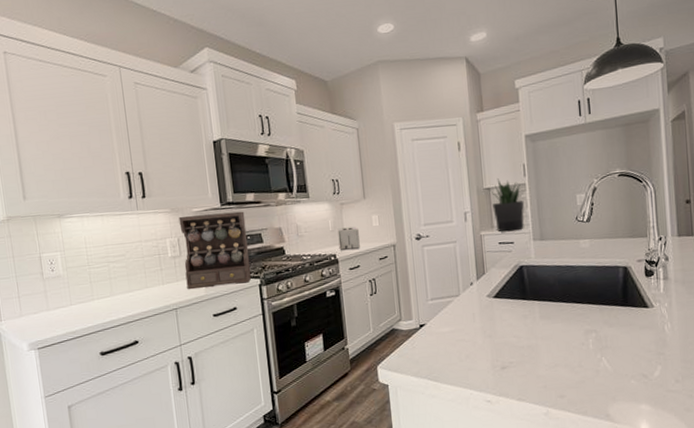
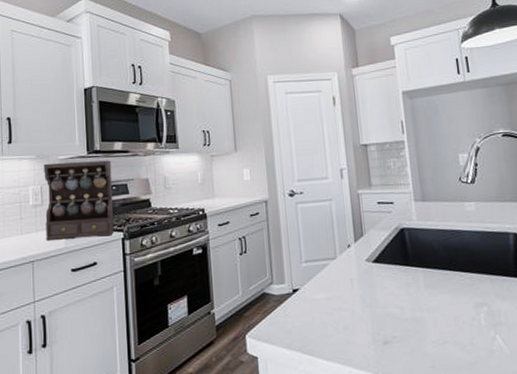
toaster: present [337,226,360,251] -> none [207,180,230,206]
planter: present [491,178,525,232] -> none [369,135,404,191]

